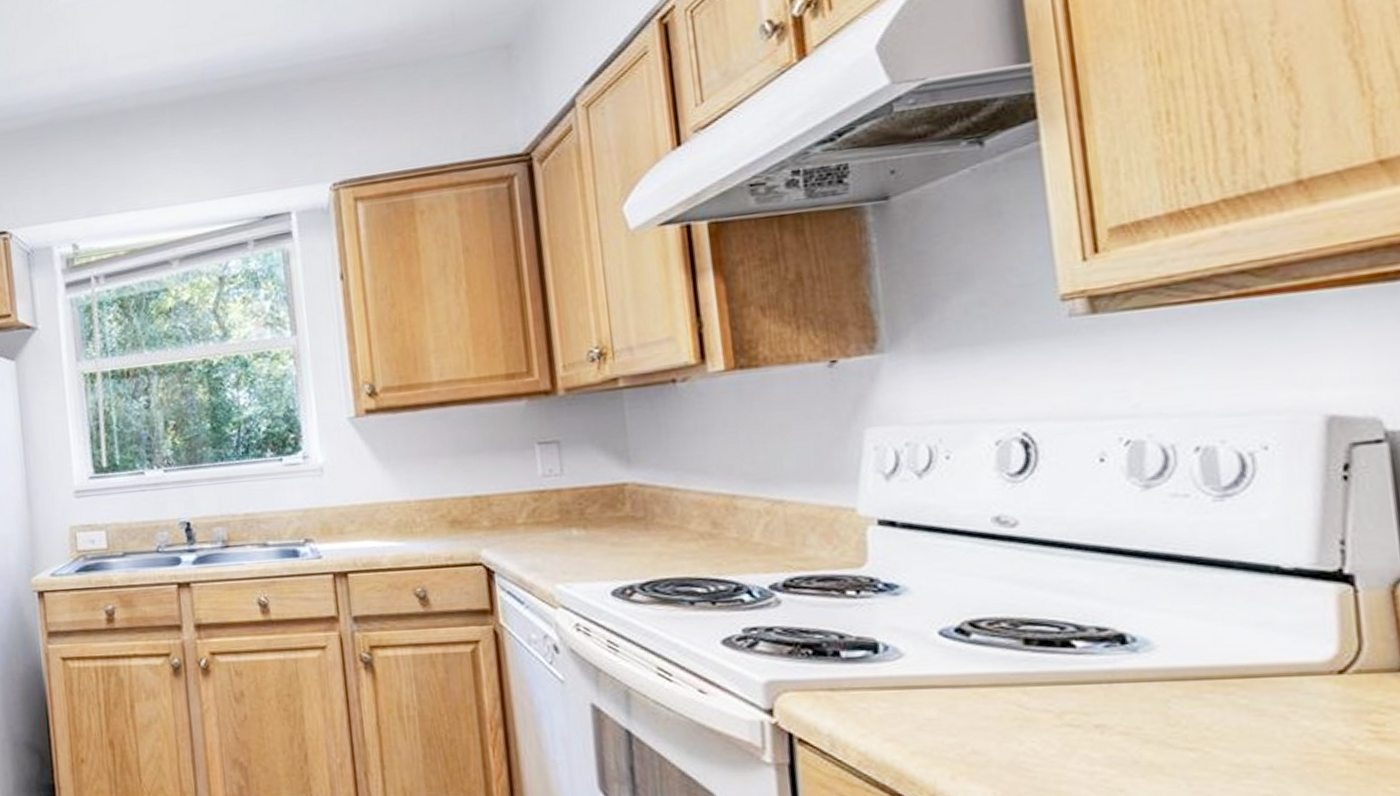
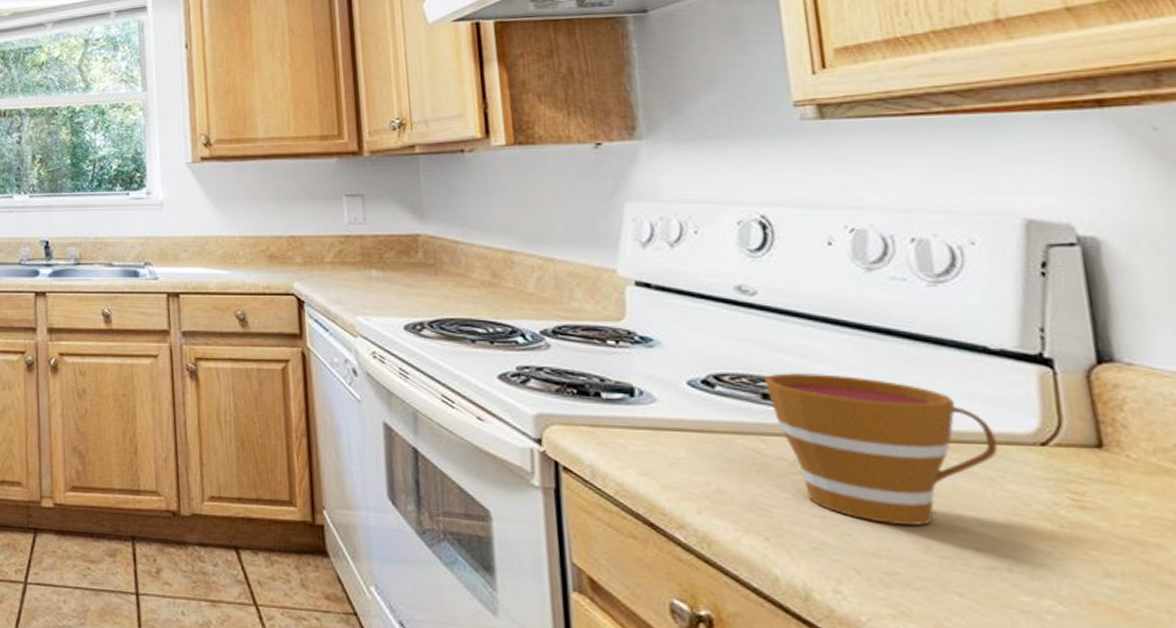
cup: none [1027,611,1289,776] -> present [765,372,998,525]

